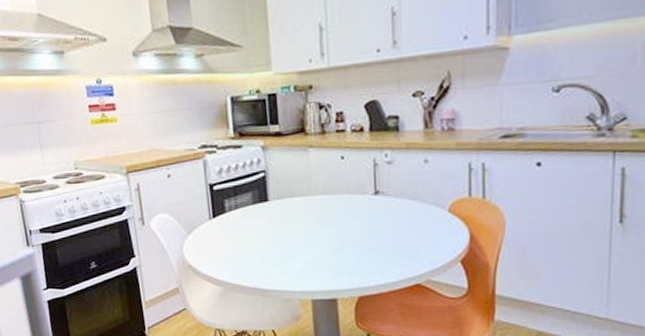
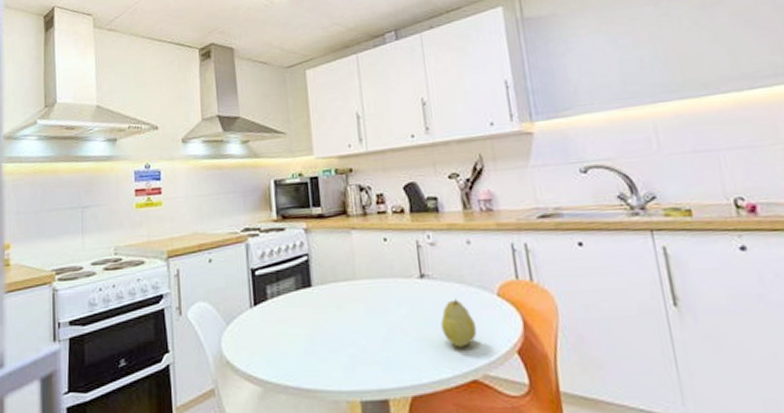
fruit: none [391,213,425,256] -> present [441,298,477,347]

